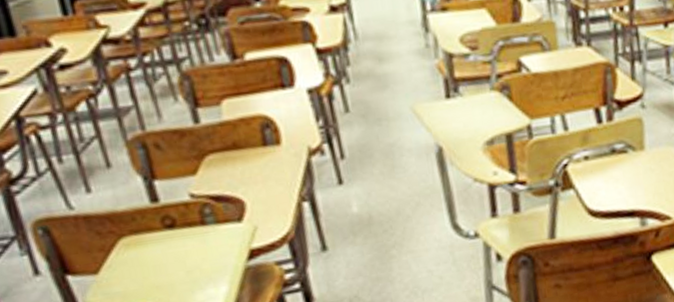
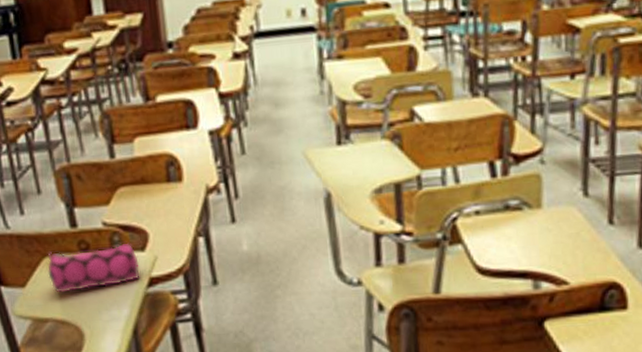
pencil case: none [125,215,237,277] -> present [47,244,140,293]

